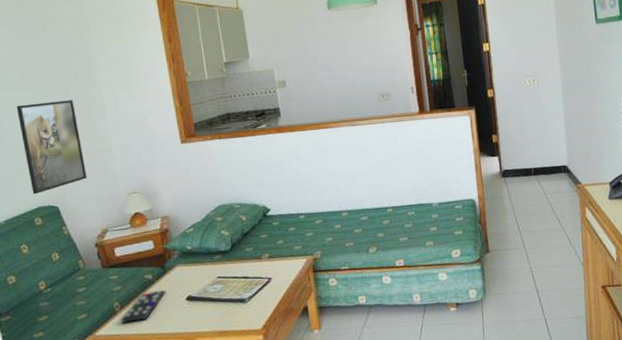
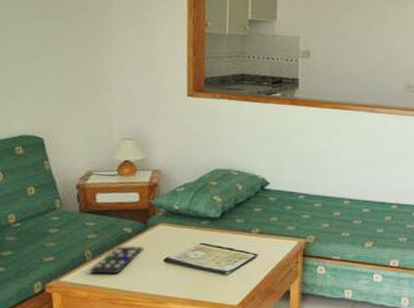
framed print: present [16,100,88,194] -> none [15,23,81,121]

